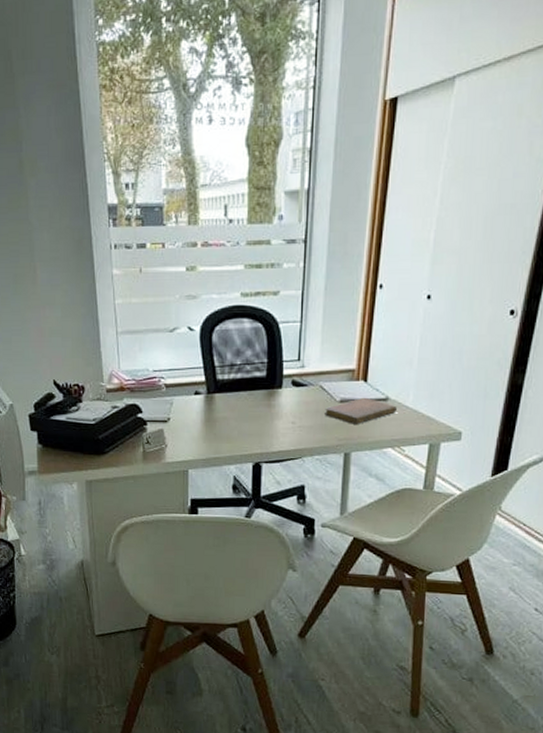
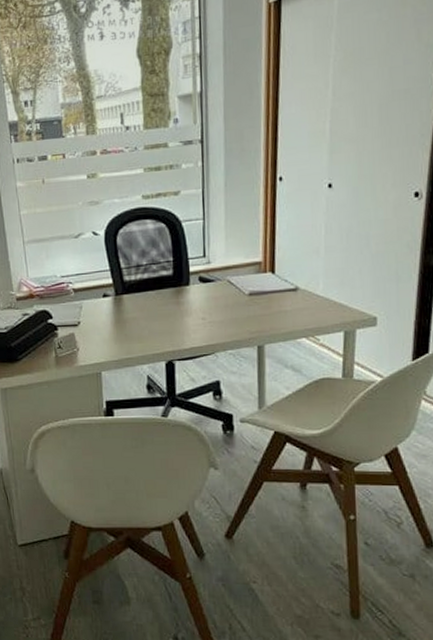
notebook: present [323,397,397,424] -> none [233,288,307,316]

